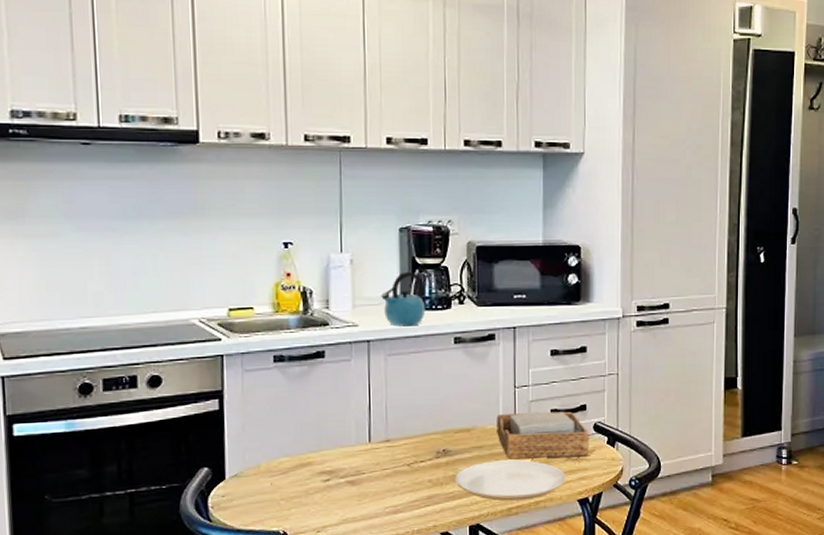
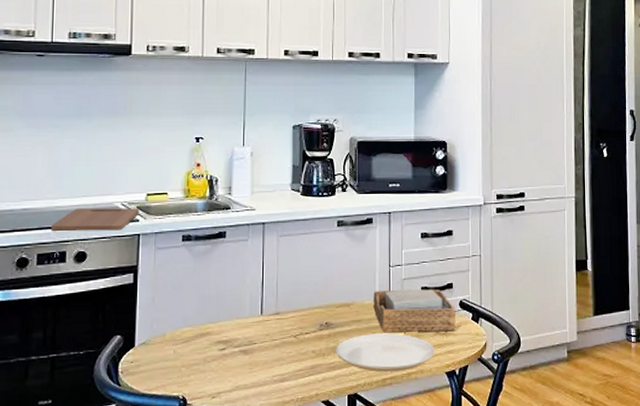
cutting board: none [116,325,221,353] -> present [51,207,139,232]
kettle: present [381,271,426,327] -> none [276,163,313,211]

